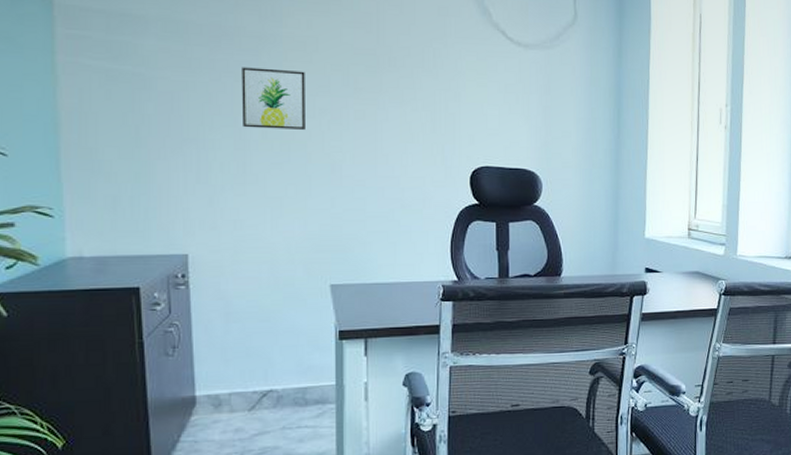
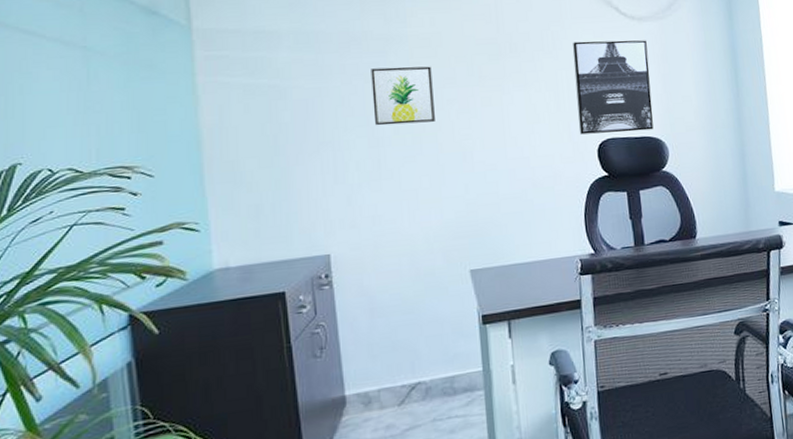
wall art: none [453,62,531,162] -> present [572,40,654,135]

